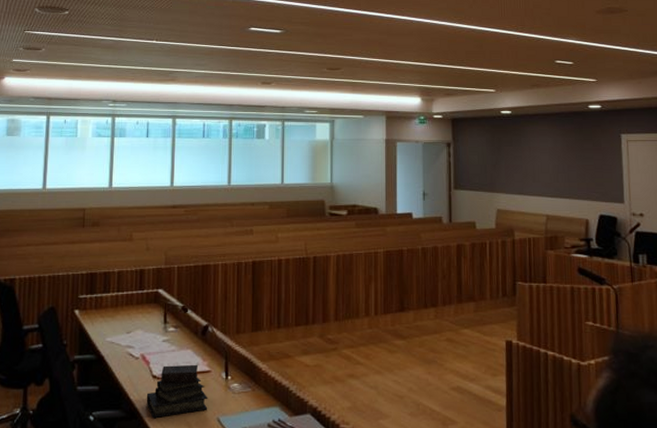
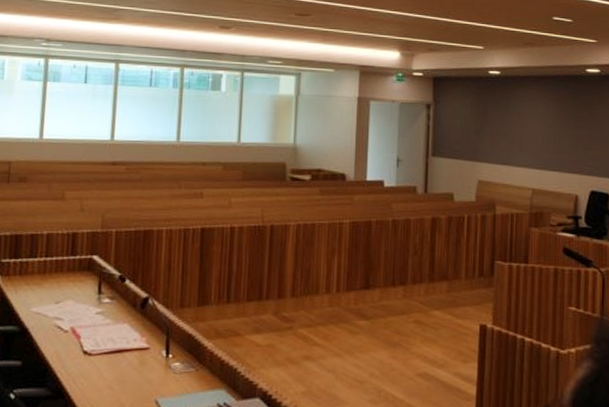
diary: present [146,364,208,418] -> none [75,340,146,398]

